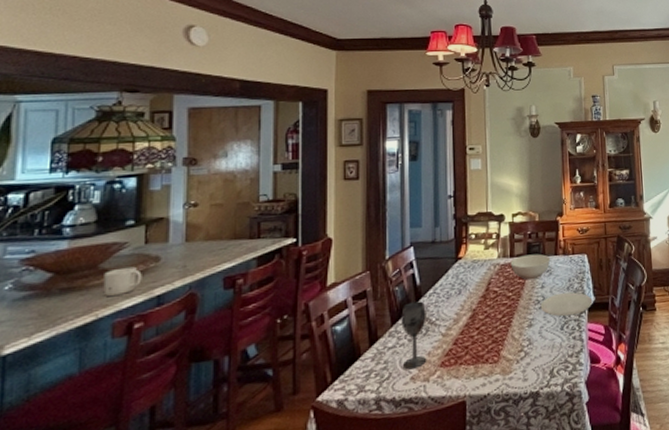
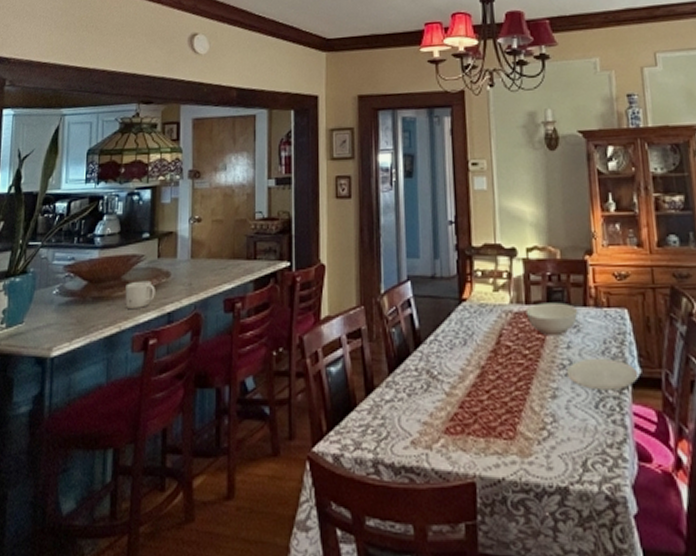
wine glass: present [401,301,427,370] -> none [399,348,429,431]

